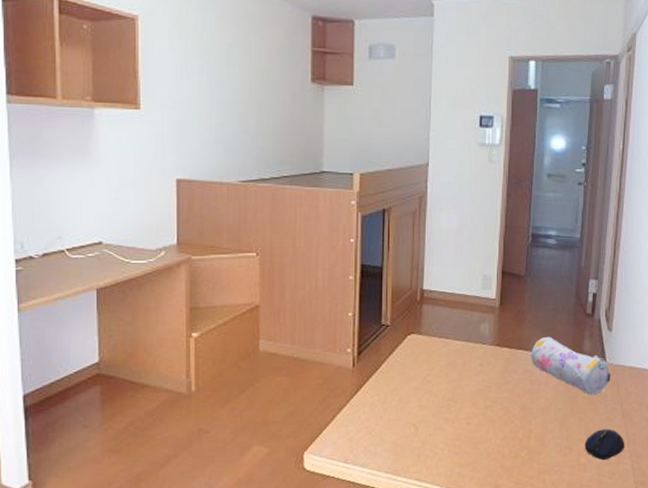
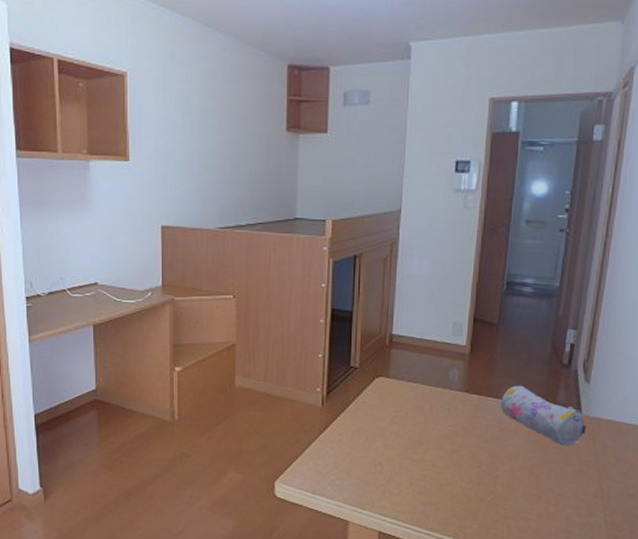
computer mouse: present [584,429,625,460] -> none [554,480,598,510]

